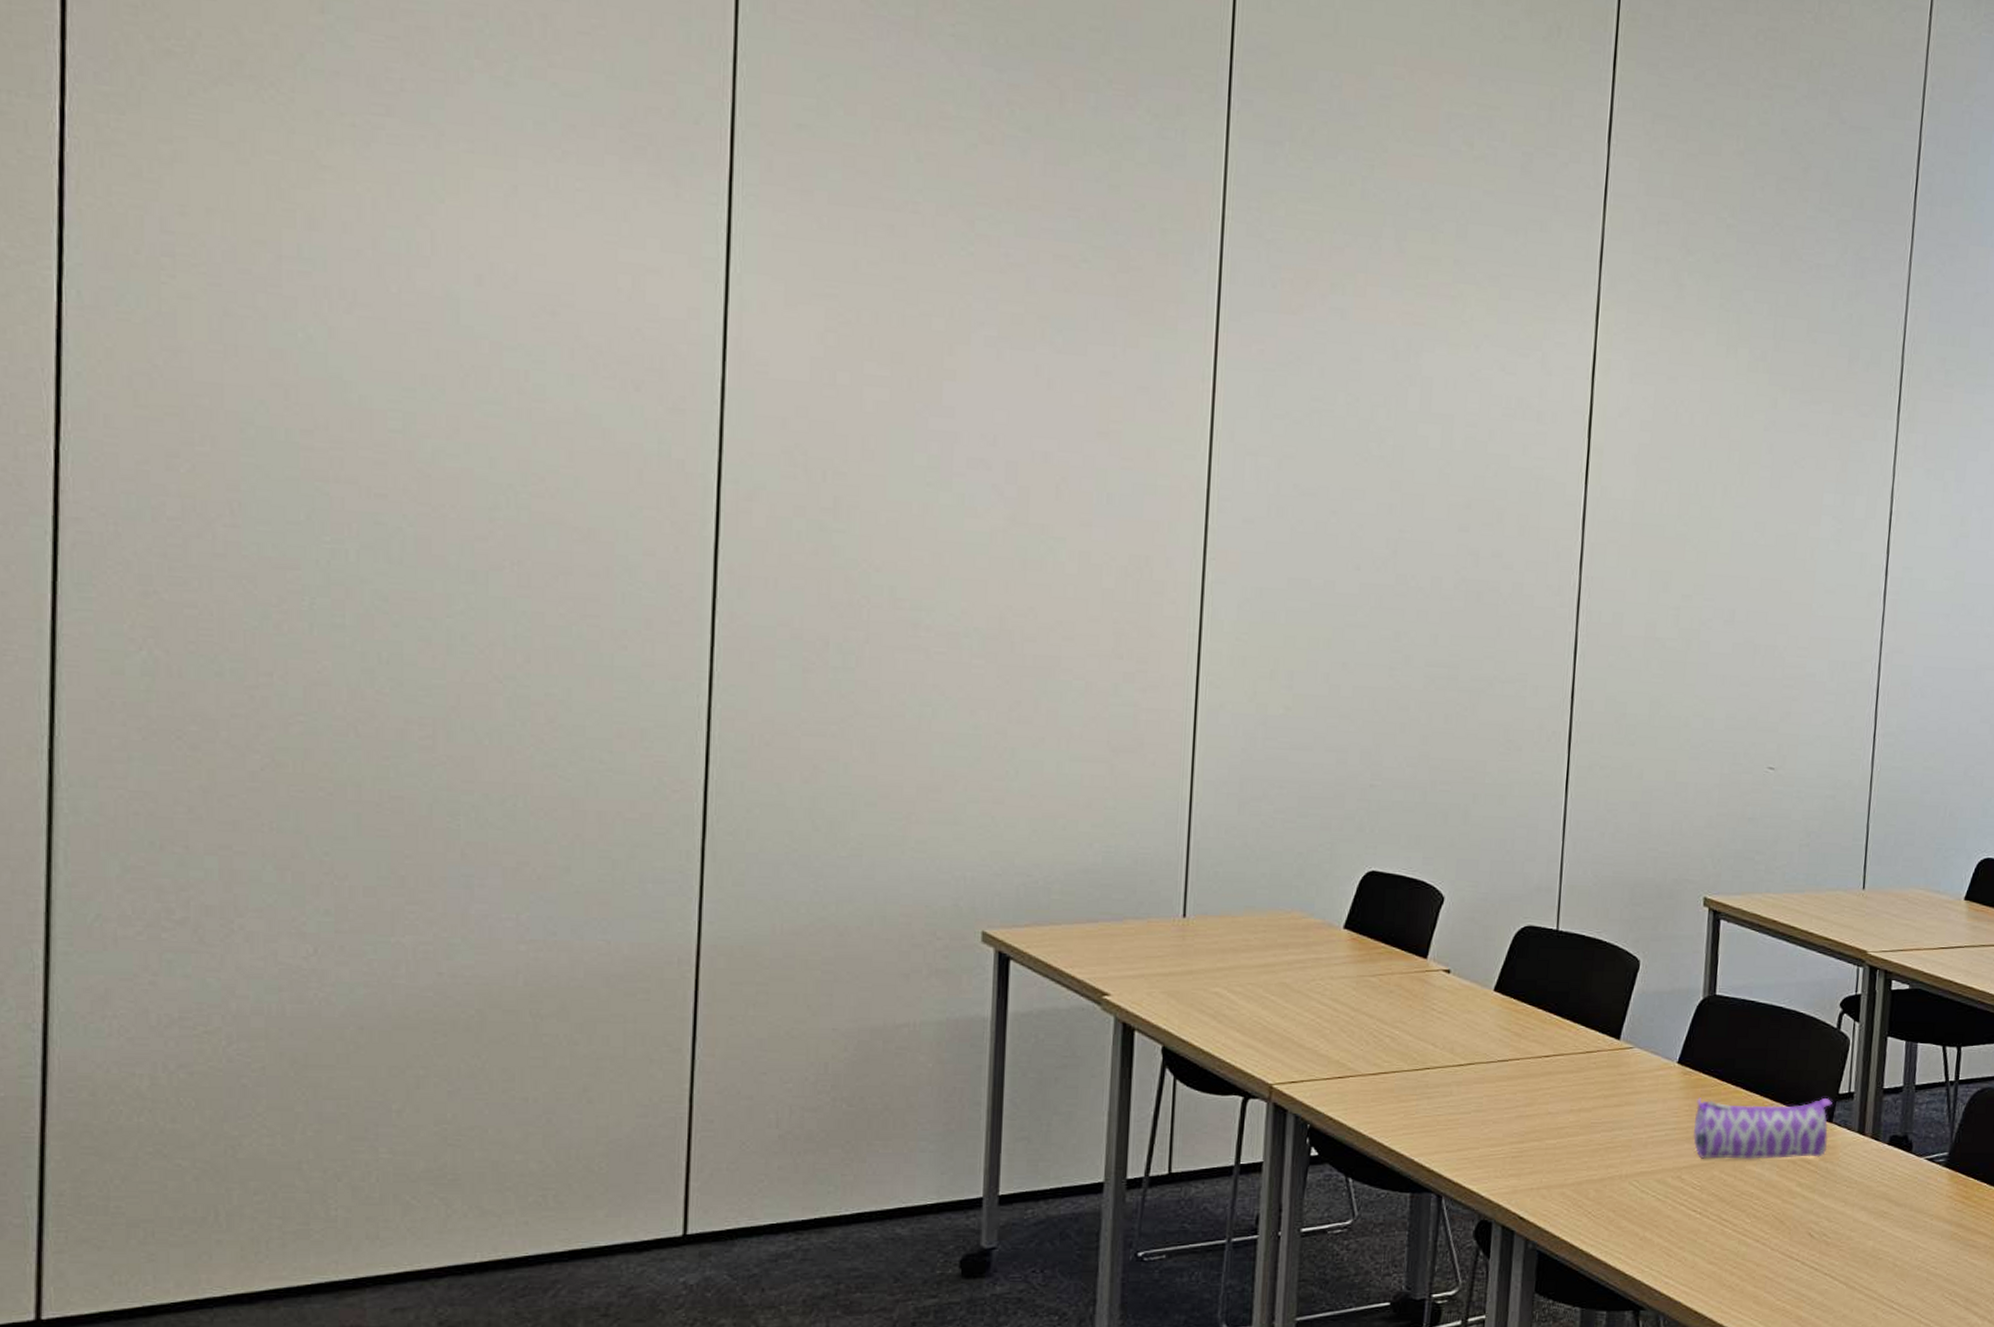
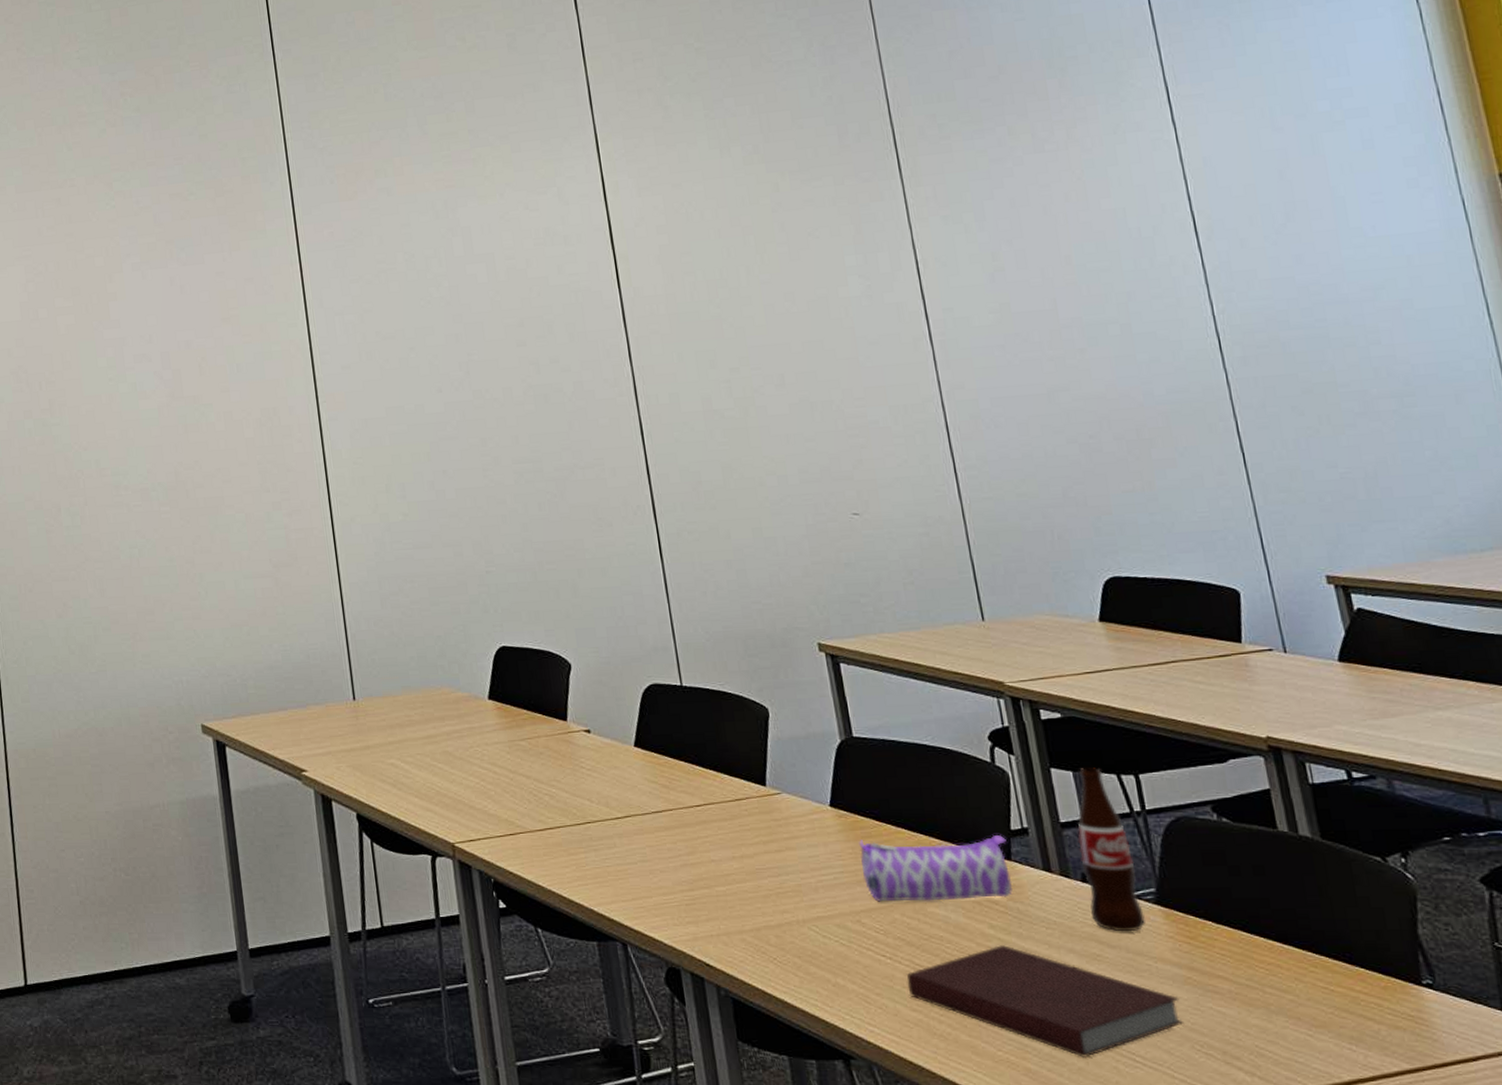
notebook: none [1709,1202,1943,1305] -> present [906,945,1185,1057]
bottle: none [1889,1038,1938,1192] -> present [1078,768,1145,932]

